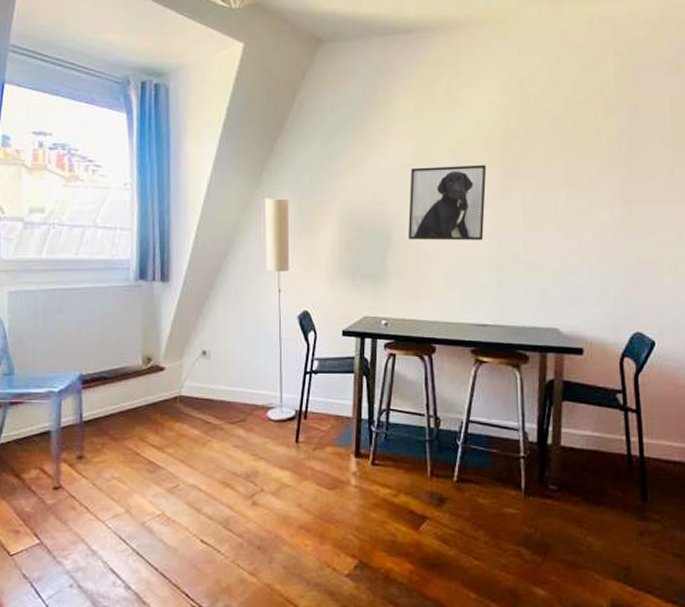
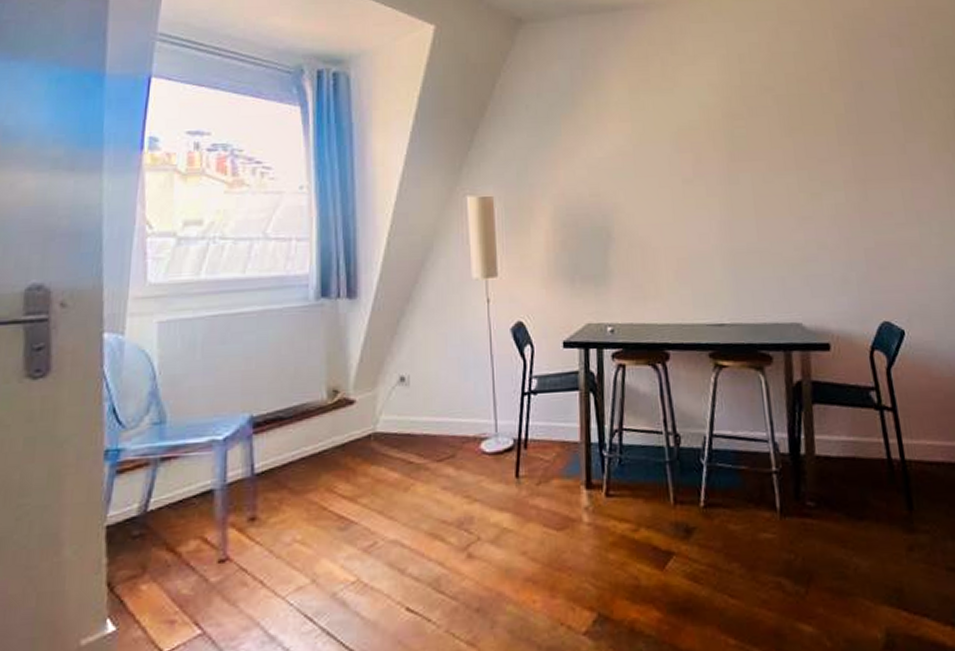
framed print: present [408,164,487,240] -> none [629,148,713,235]

